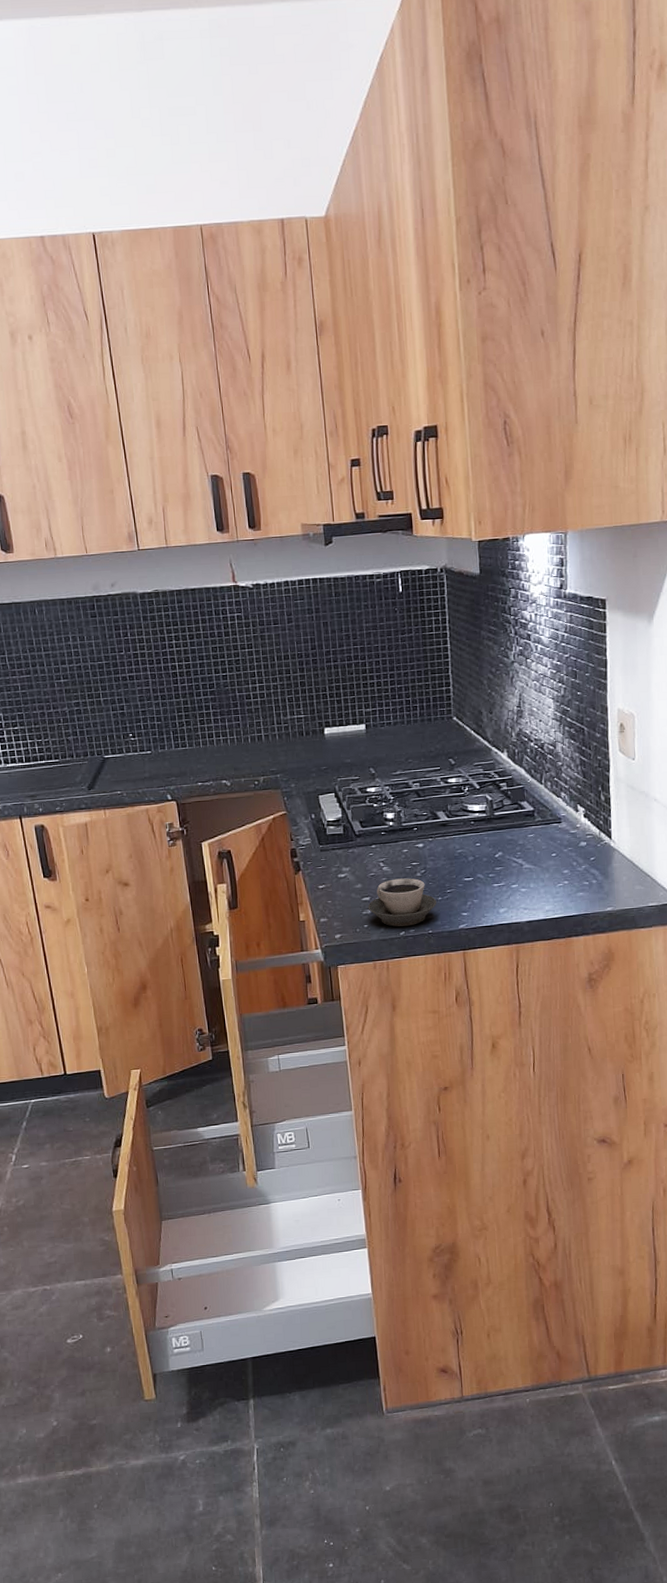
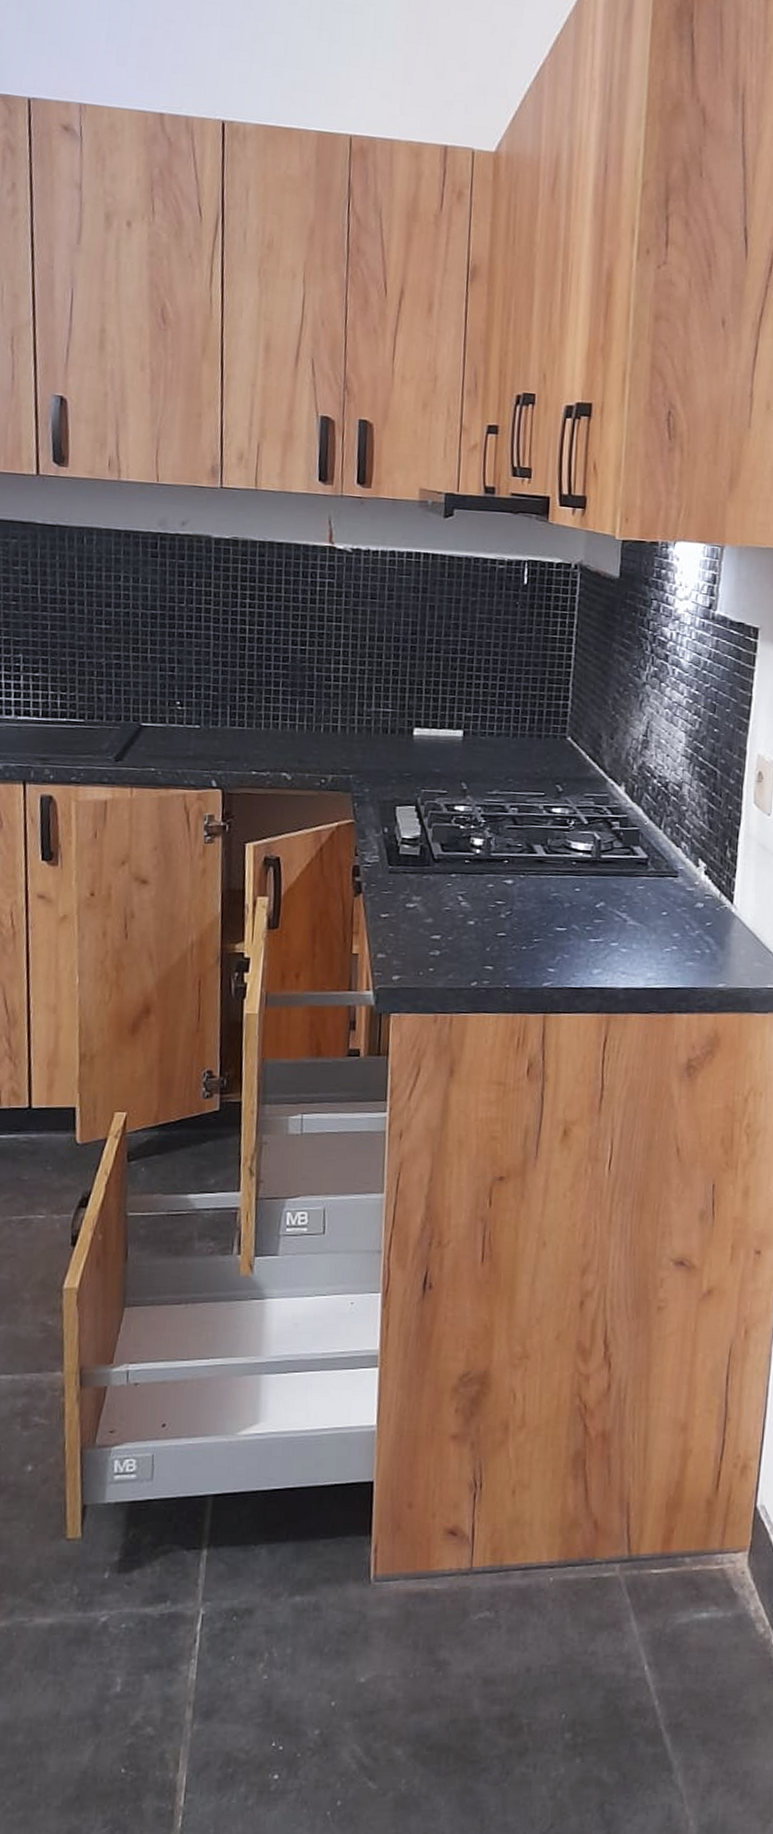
cup: present [367,878,437,927] -> none [436,917,521,977]

